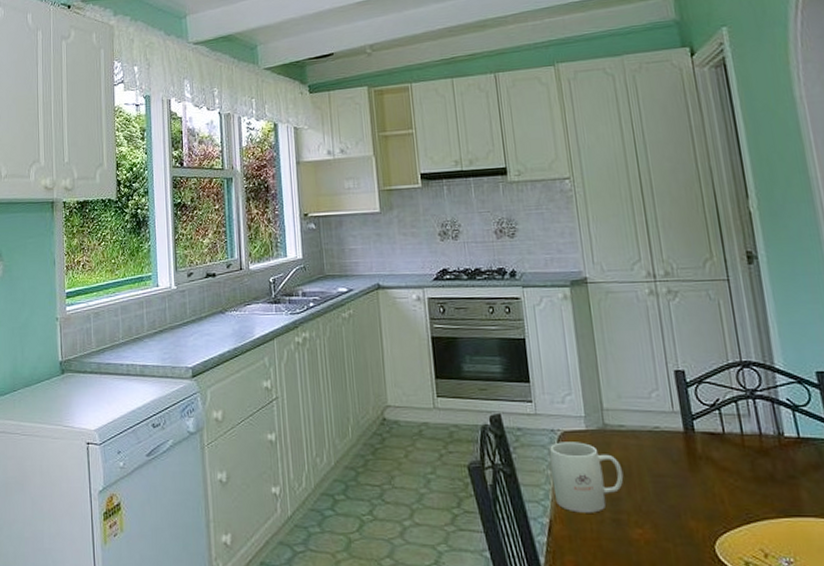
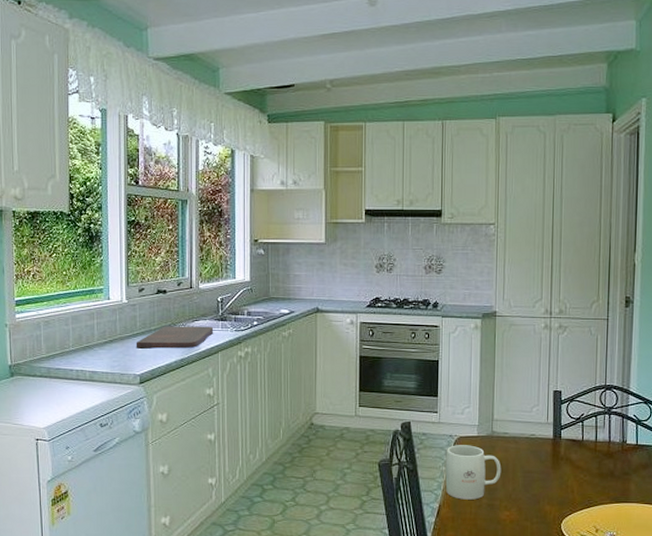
cutting board: none [186,310,268,338] -> present [135,326,214,349]

